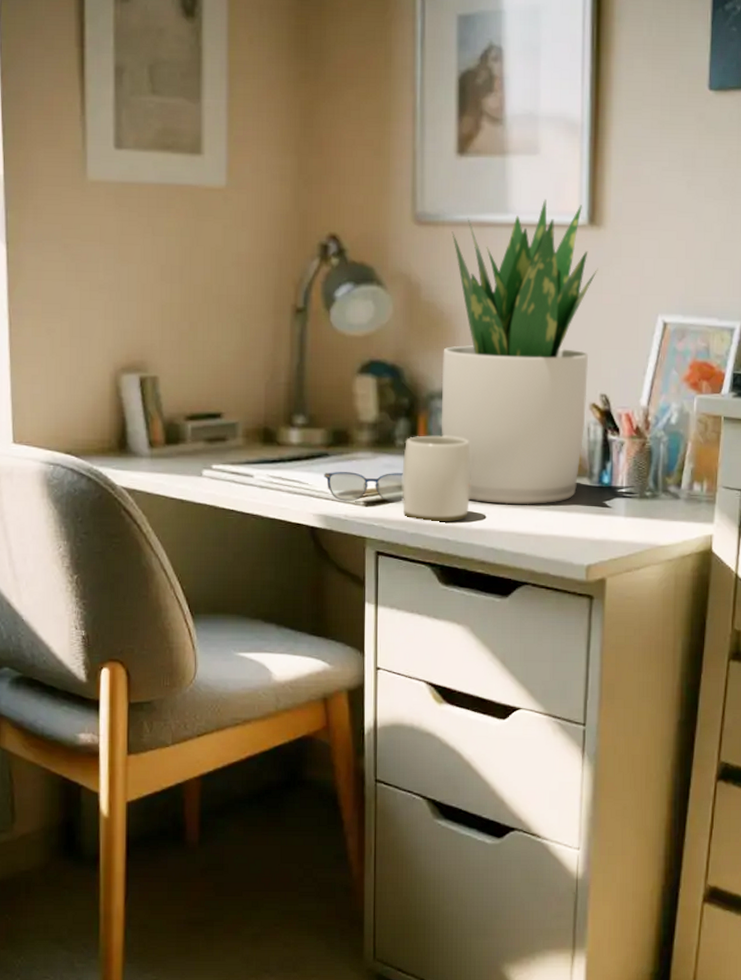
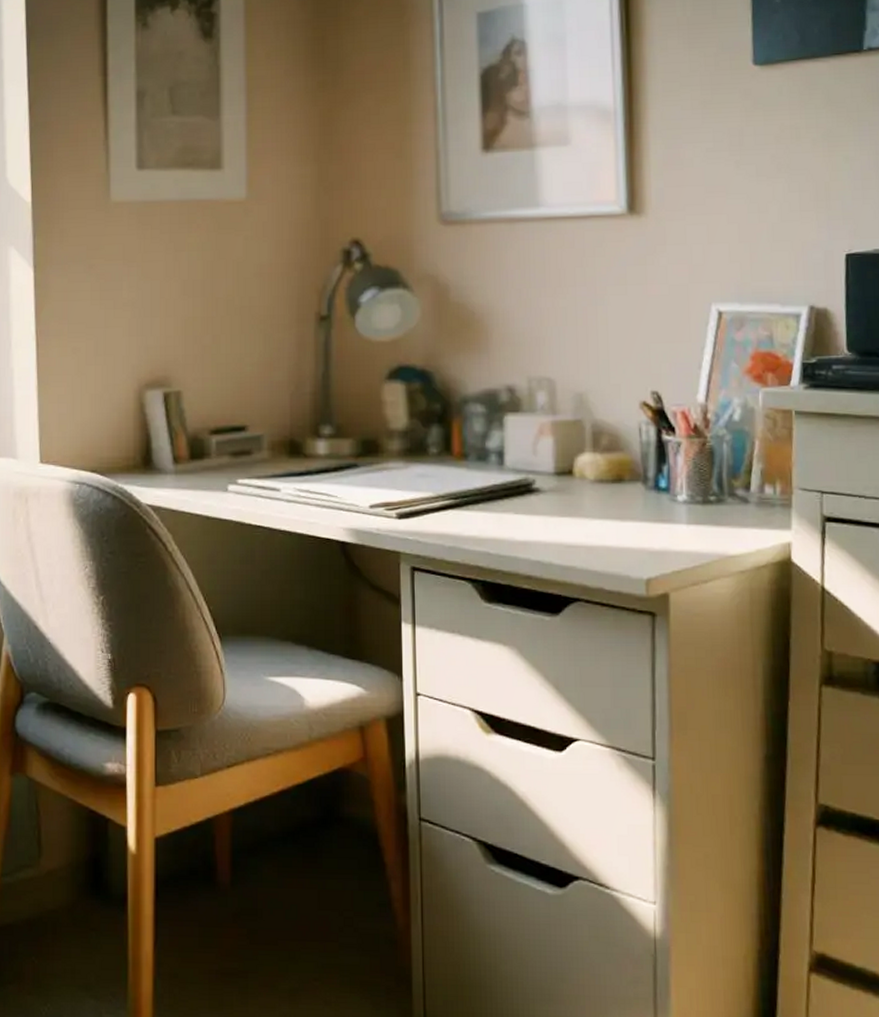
glasses: present [324,472,404,502] -> none [353,483,439,514]
mug: present [402,435,471,522] -> none [436,441,512,534]
planter: present [441,199,598,505] -> none [475,190,641,514]

